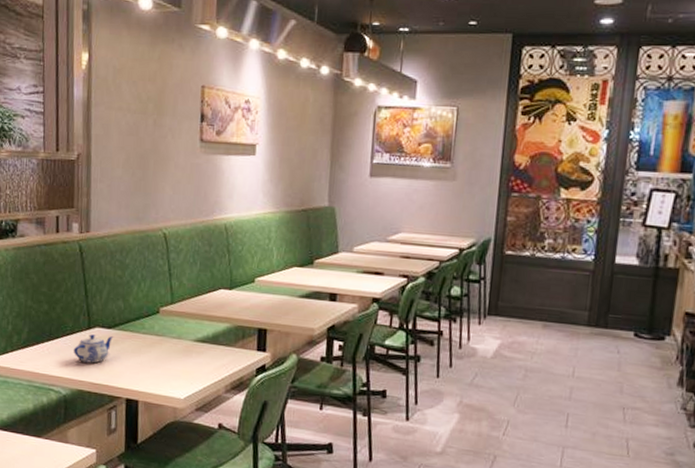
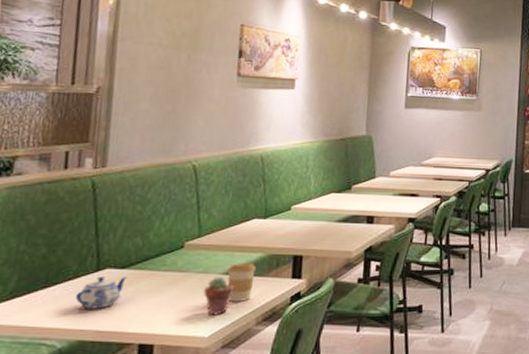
potted succulent: none [177,343,205,380] -> present [202,277,235,316]
coffee cup: none [198,331,223,369] -> present [227,263,256,301]

